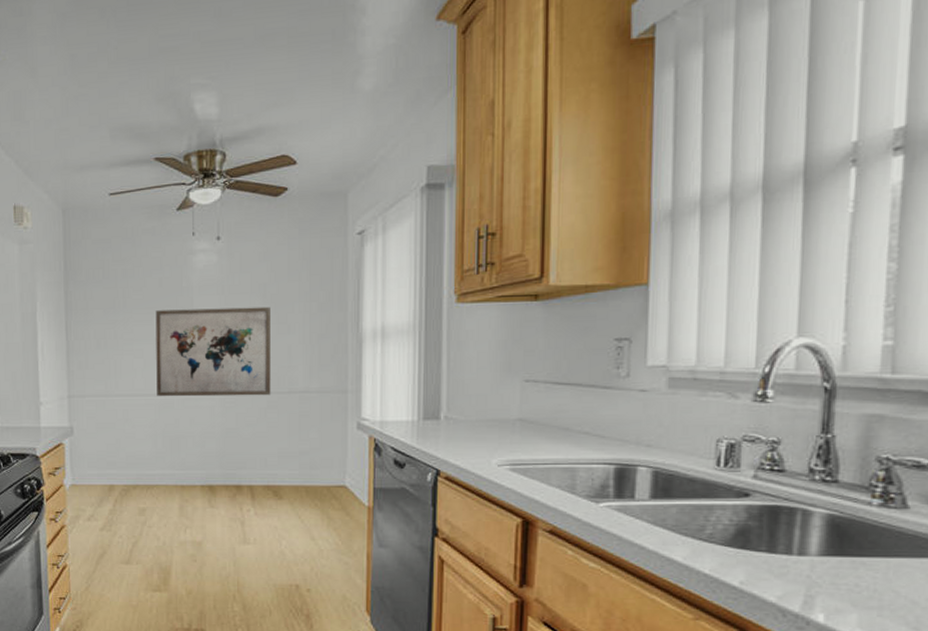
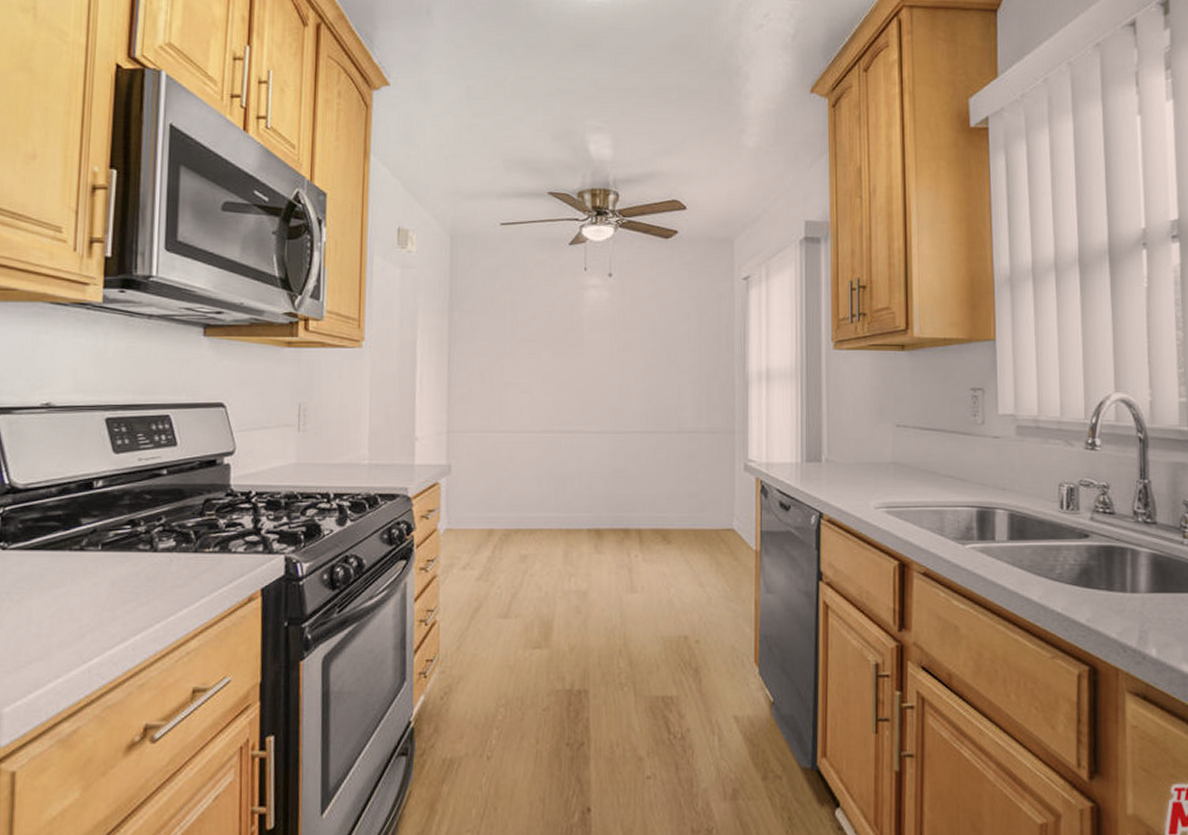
wall art: present [155,306,271,397] -> none [543,344,660,435]

